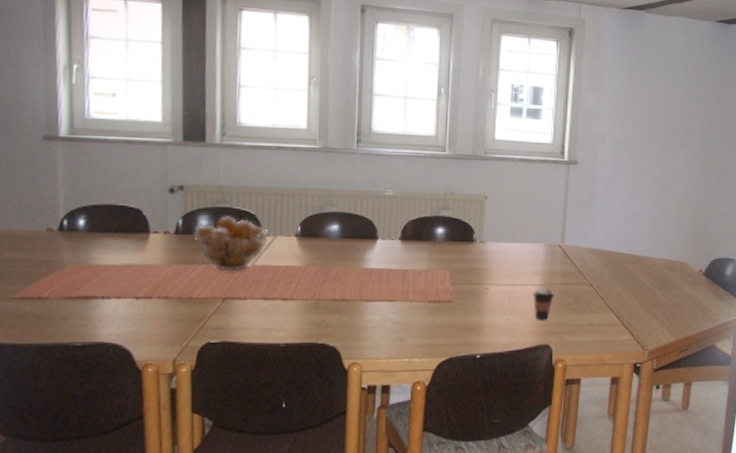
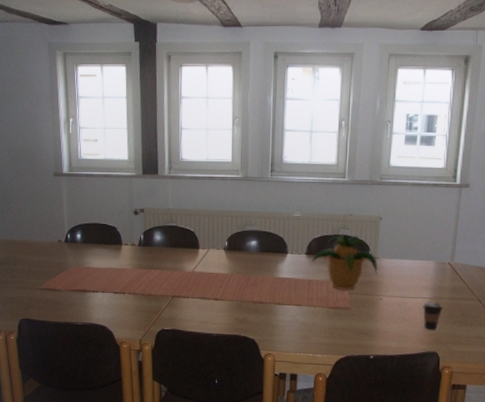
fruit basket: present [195,216,269,272] -> none [152,232,204,276]
potted plant: none [407,216,483,281] -> present [312,234,377,291]

